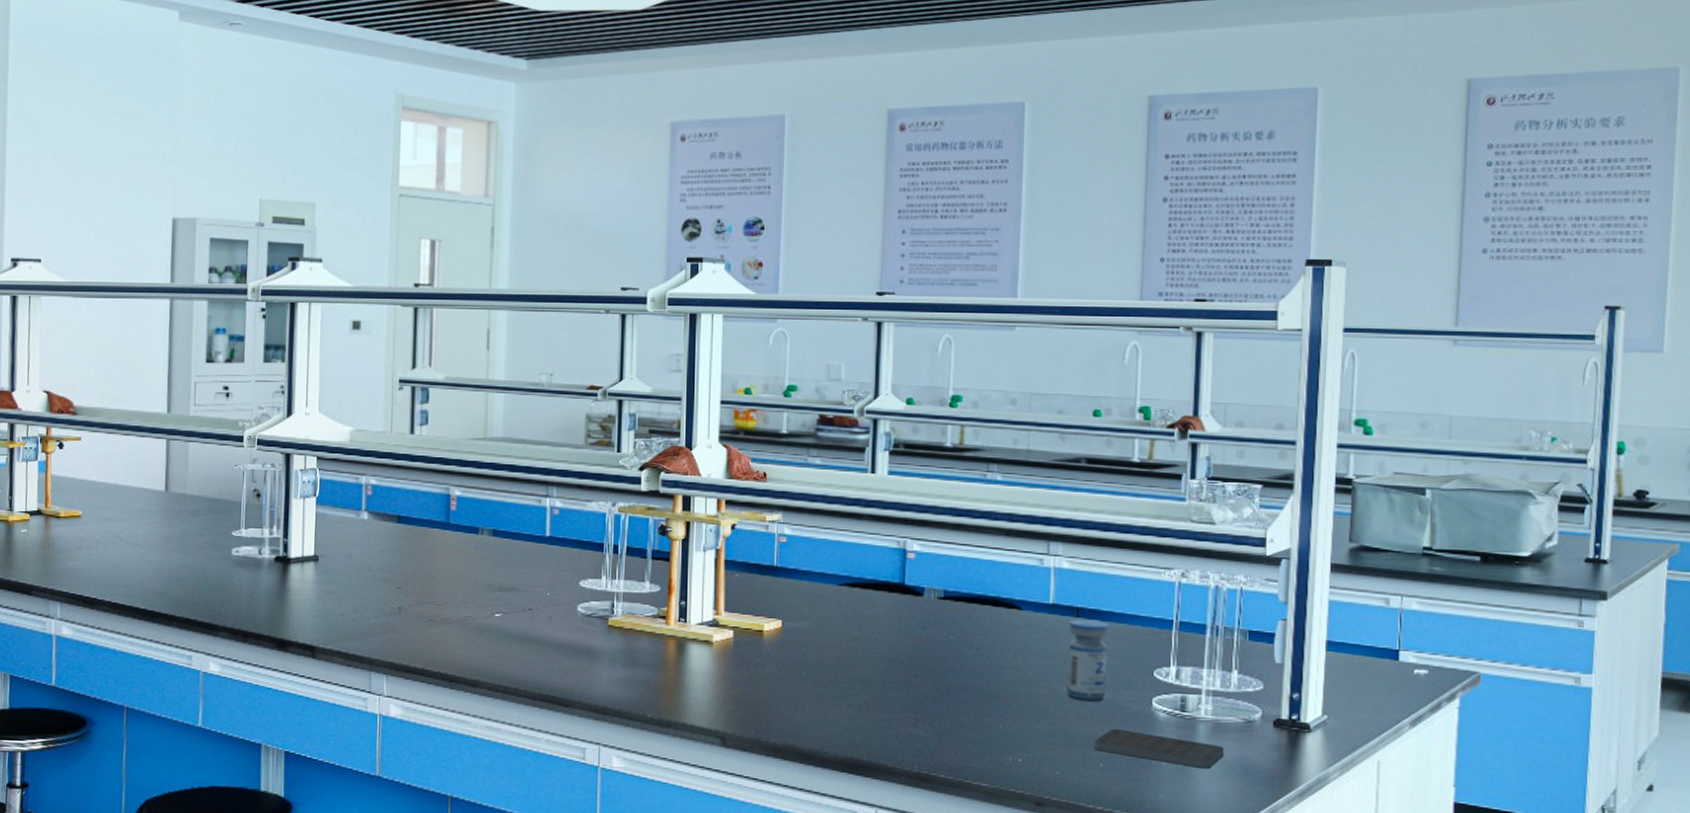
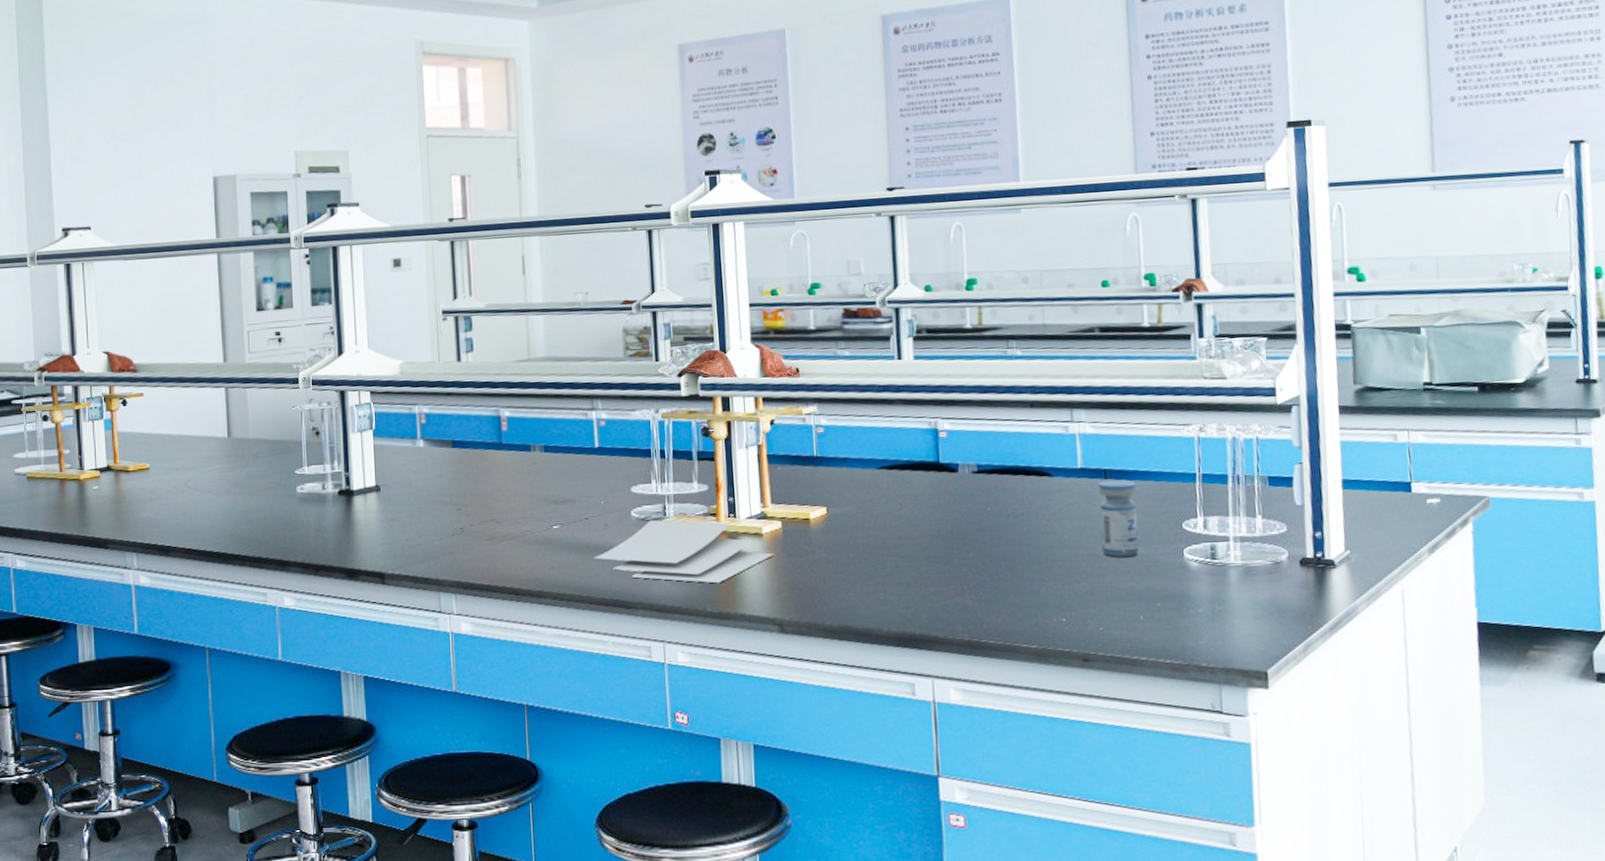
papers: none [533,616,722,689] -> present [593,519,774,584]
calculator: present [1094,729,1224,770] -> none [1132,581,1257,613]

